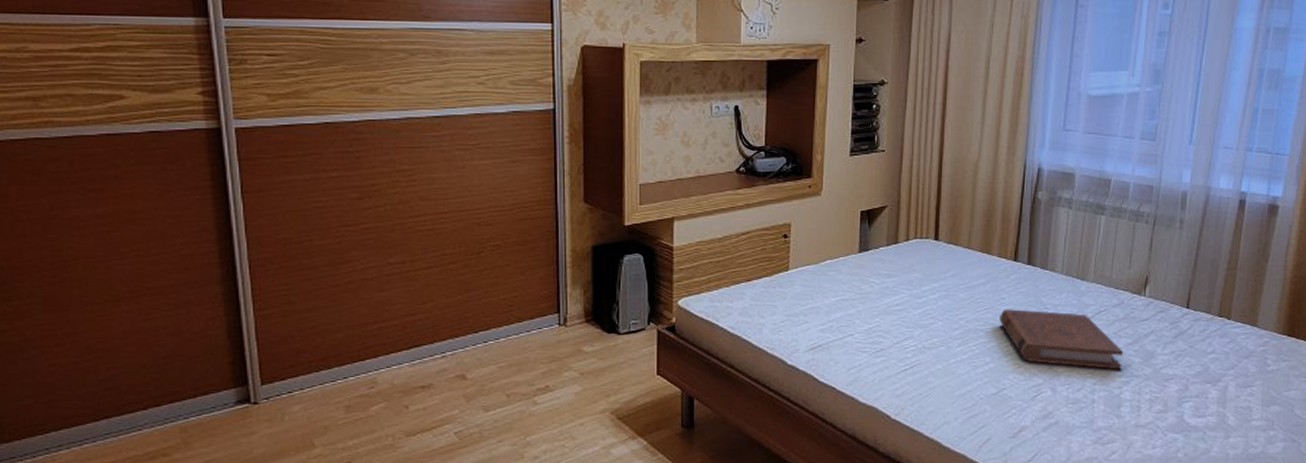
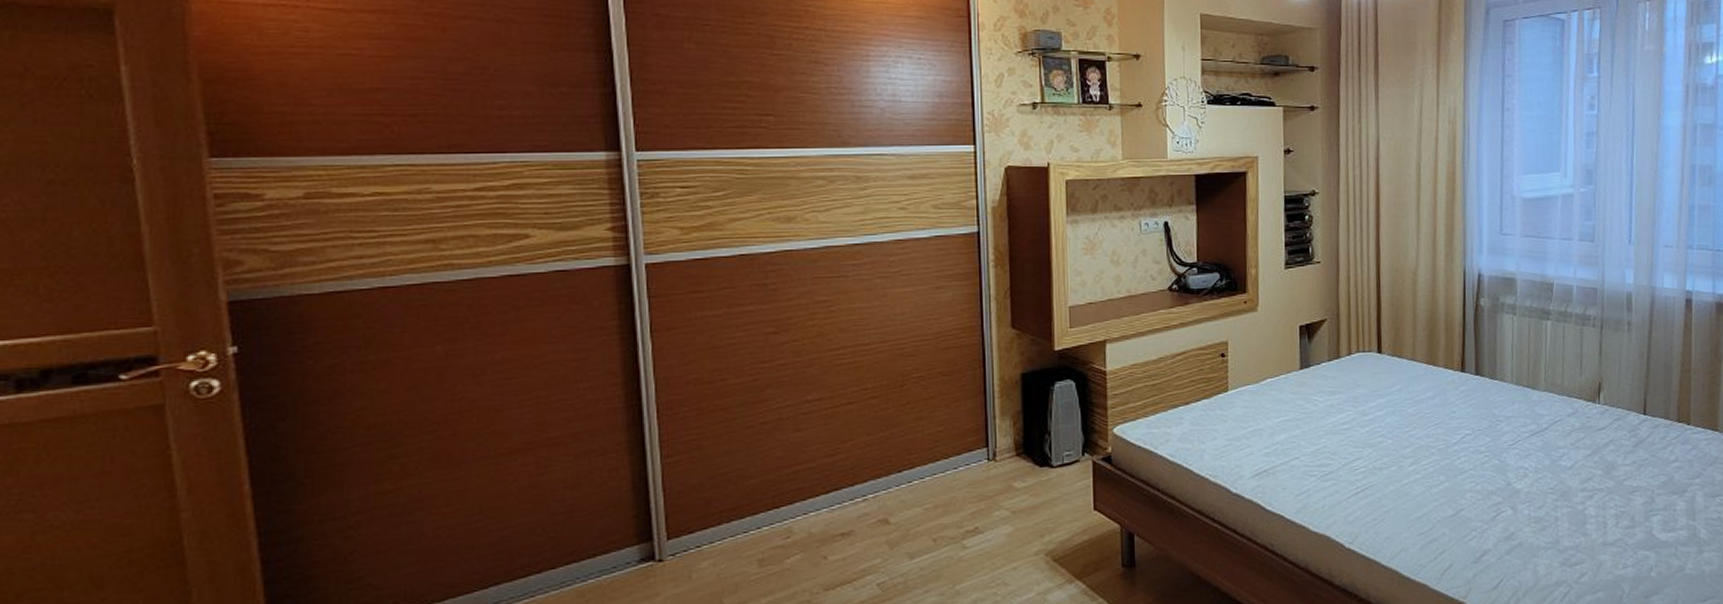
book: present [1000,309,1124,370] -> none [1451,423,1583,484]

